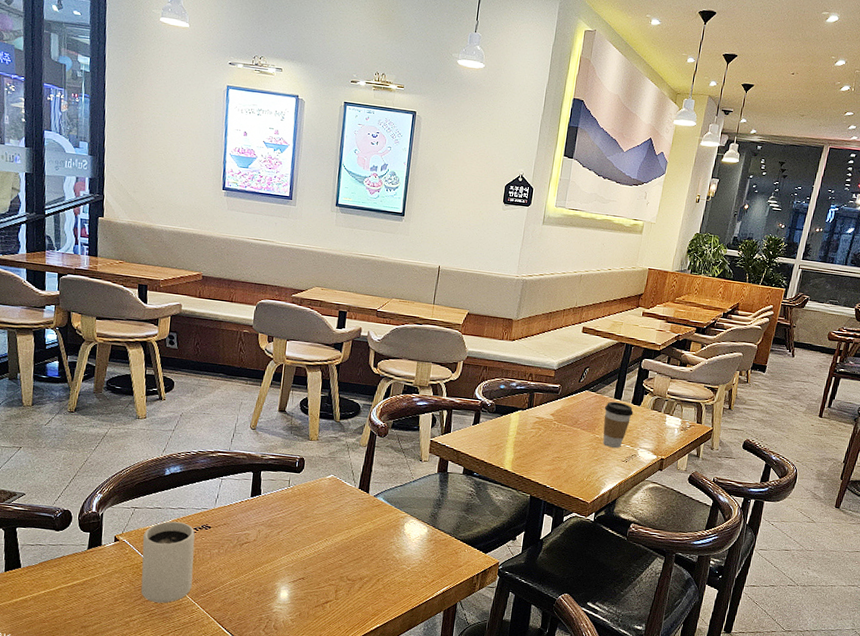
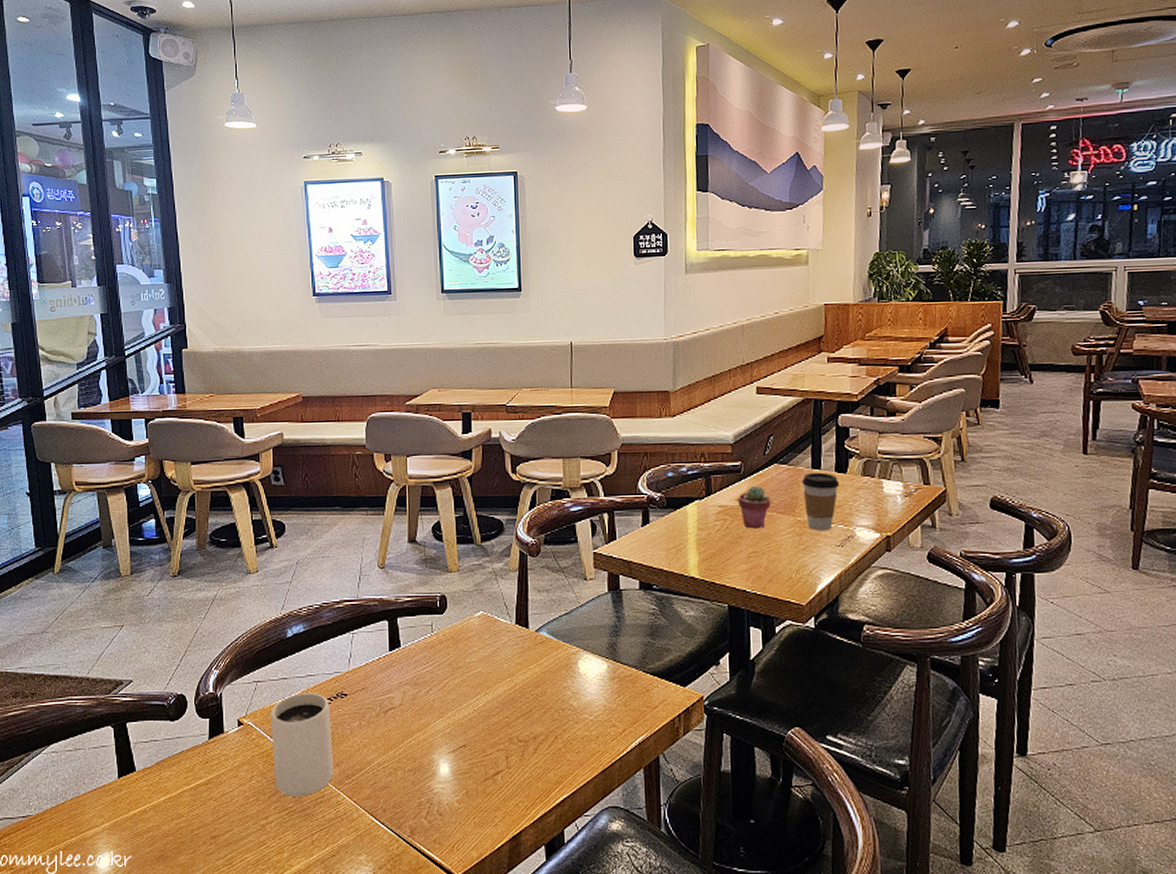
potted succulent: none [552,405,578,440] -> present [738,485,771,529]

